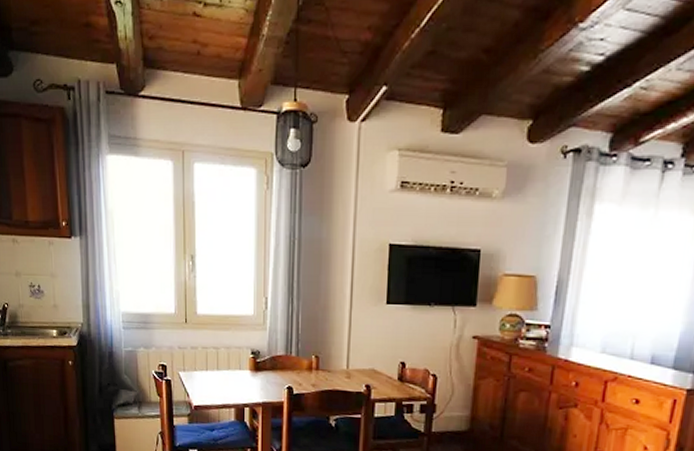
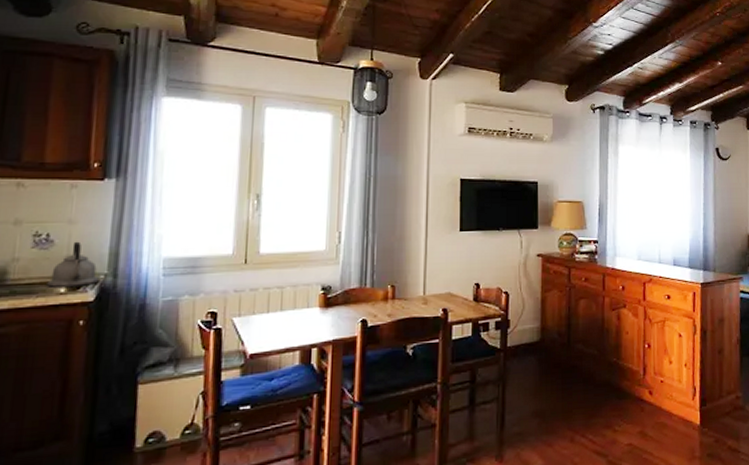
kettle: none [44,293,78,333] -> present [47,241,99,289]

